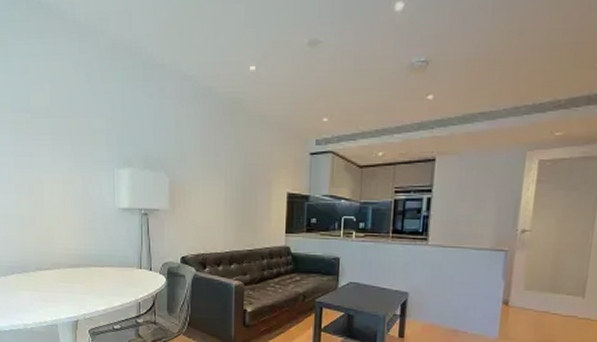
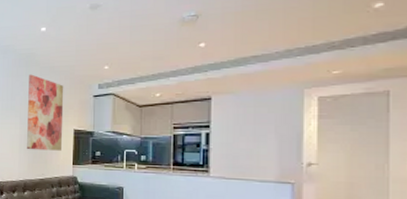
wall art: none [233,125,277,218] -> present [27,74,64,151]

